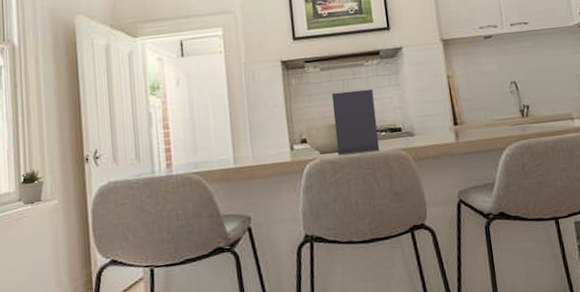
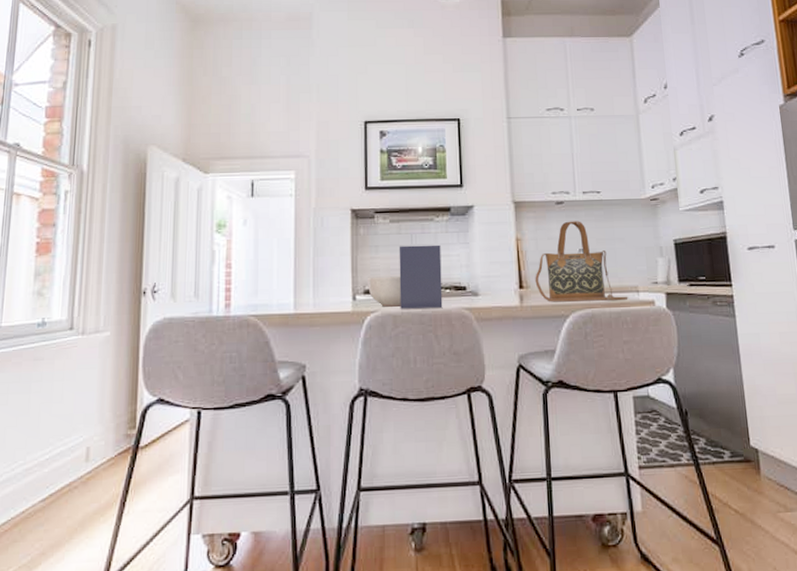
potted plant: present [17,169,44,205] -> none [70,298,98,334]
handbag: none [468,53,563,137] -> present [535,221,628,302]

